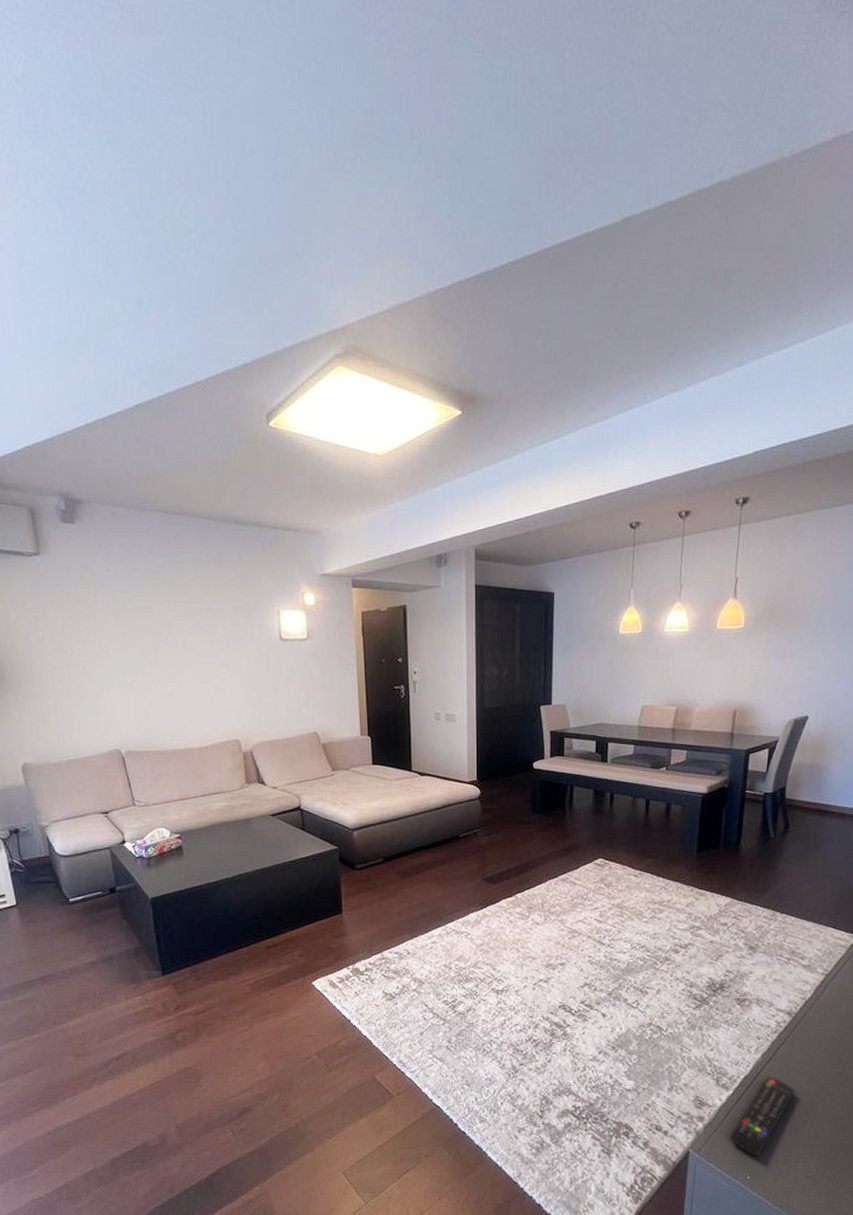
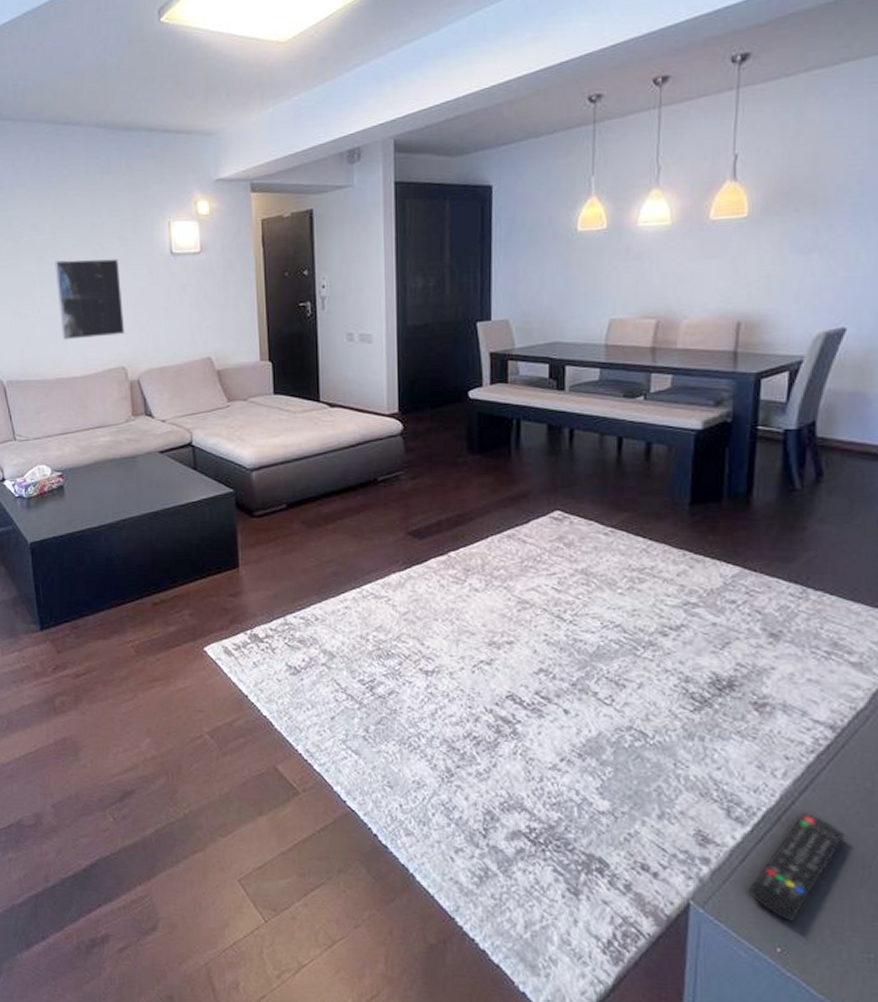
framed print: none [170,641,239,714] -> present [55,259,125,340]

